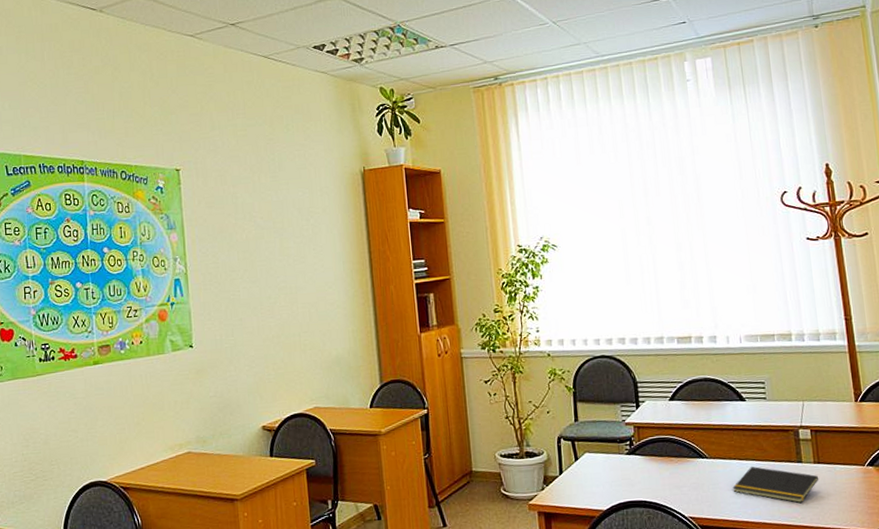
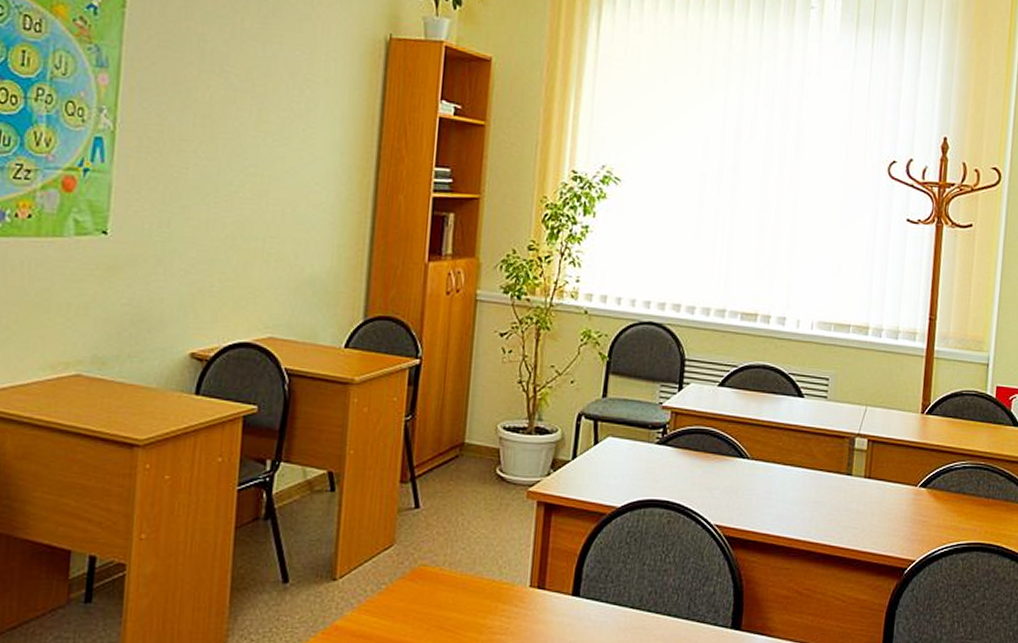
notepad: present [732,466,819,504] -> none [770,473,867,522]

